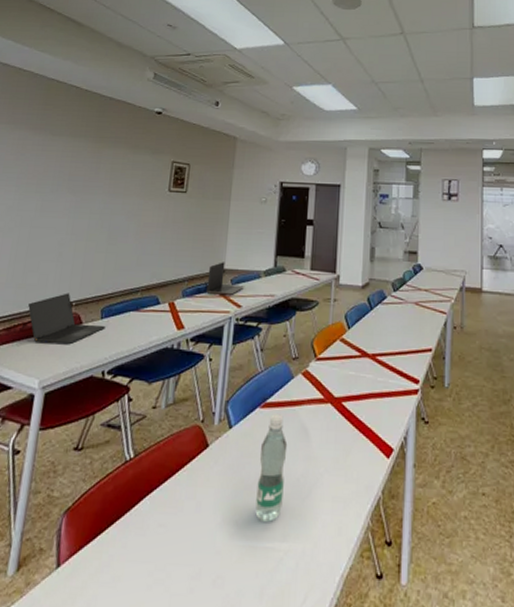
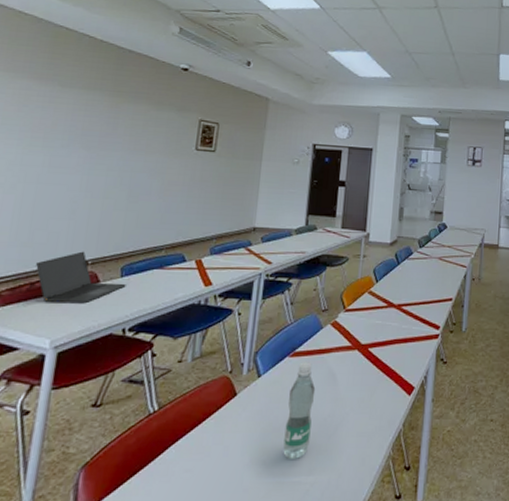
laptop computer: present [206,262,245,296] -> none [236,220,276,253]

